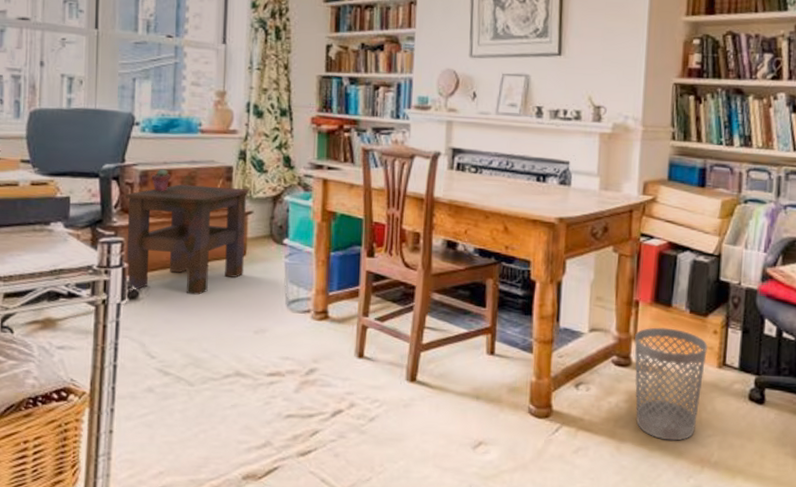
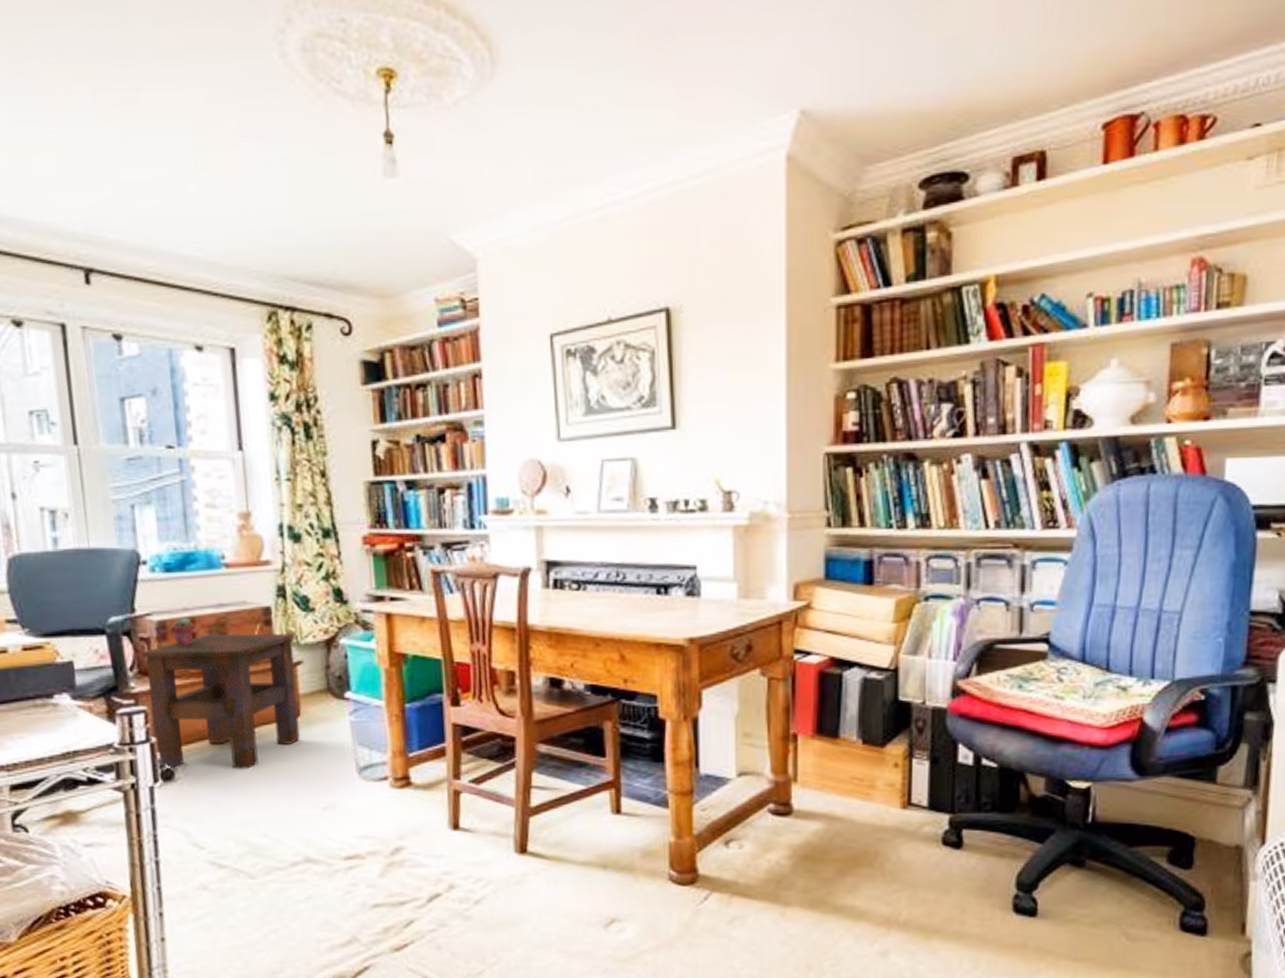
wastebasket: present [634,327,709,441] -> none [794,764,889,900]

